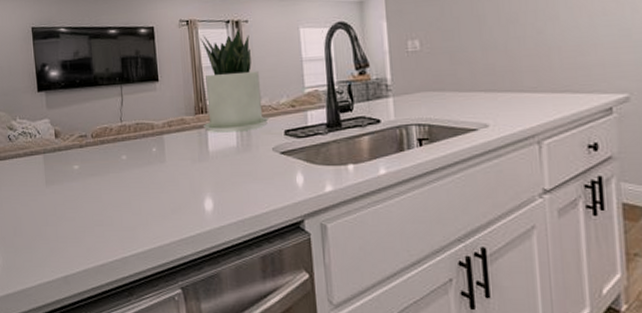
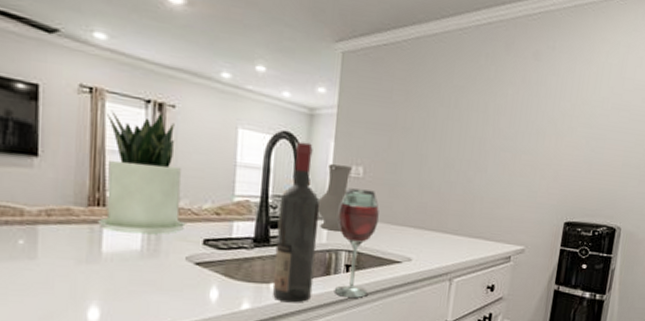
wine bottle: none [344,27,389,182] -> present [272,141,319,303]
ceramic jug: none [380,42,408,107] -> present [317,164,352,231]
wineglass: none [401,61,446,172] -> present [334,188,379,298]

